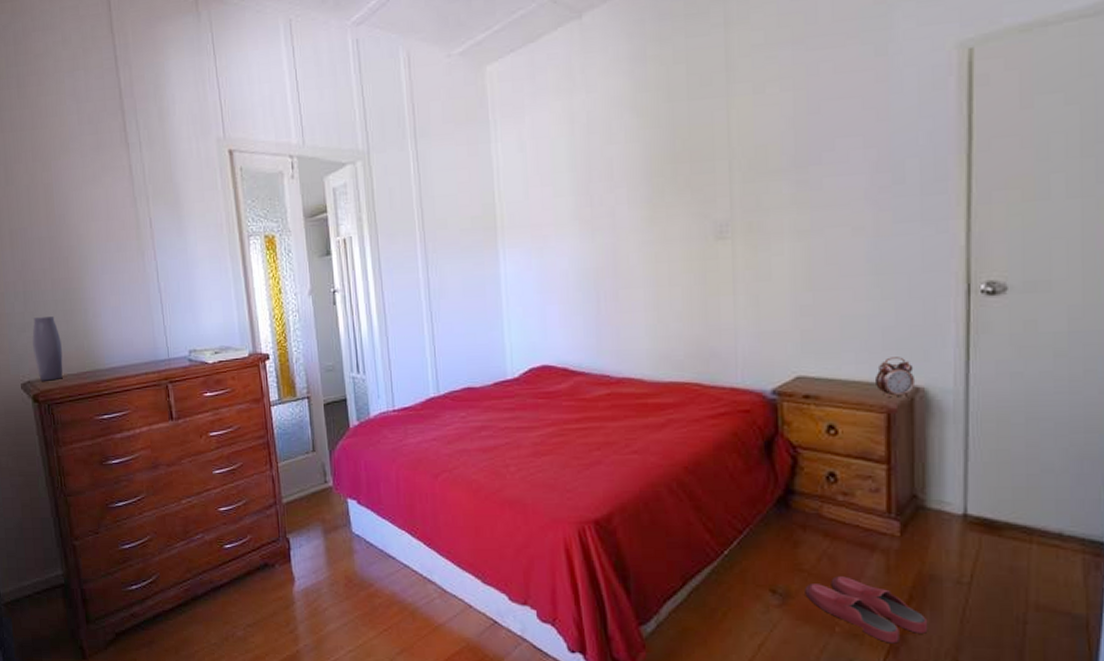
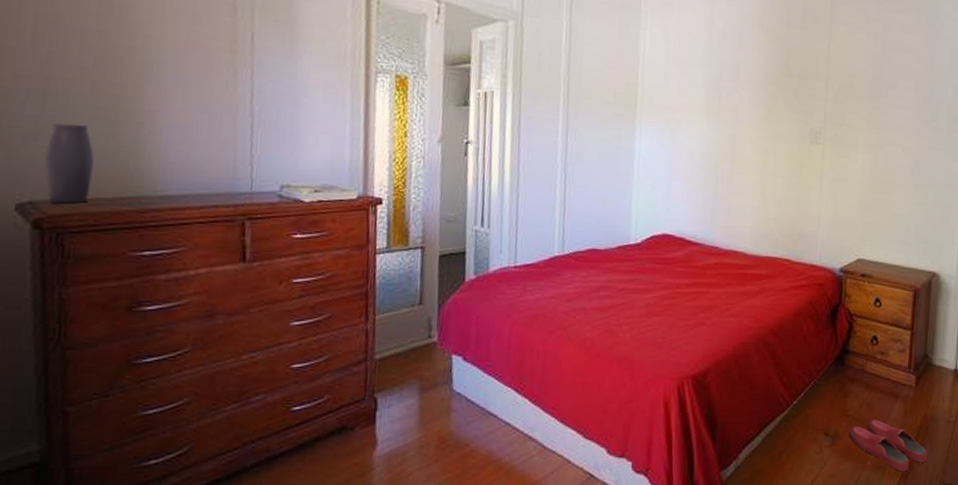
alarm clock: present [874,357,916,398] -> none [908,249,934,280]

